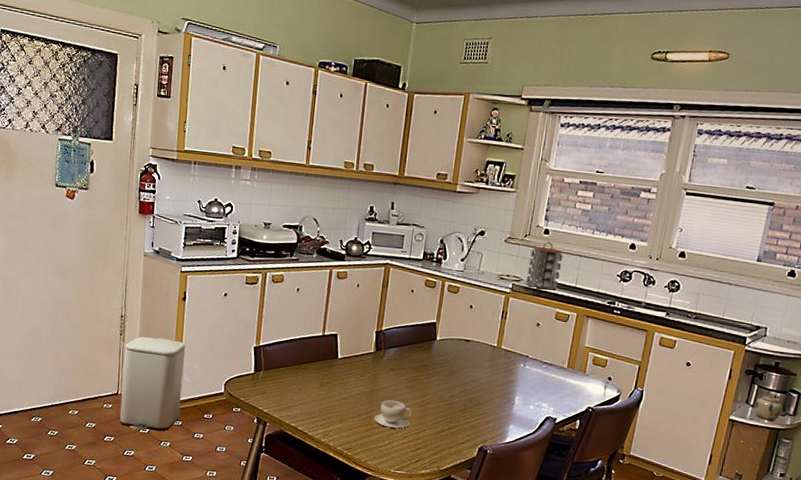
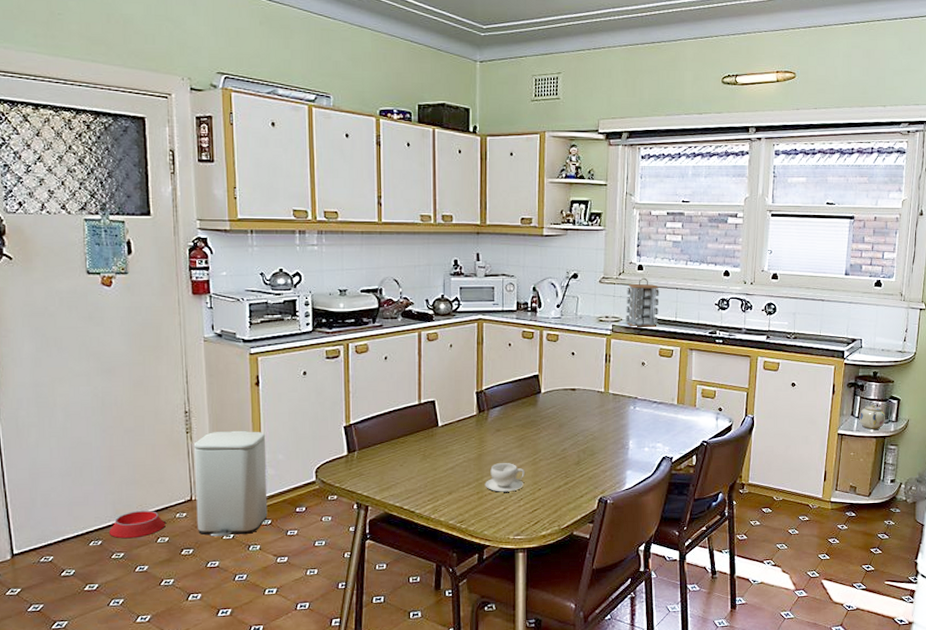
pet bowl: none [48,396,94,420] -> present [109,510,166,539]

